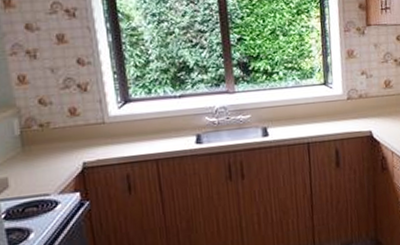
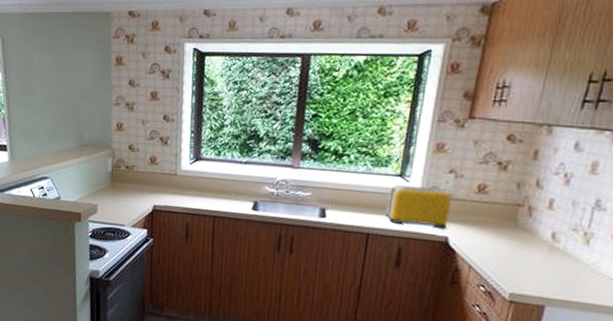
toaster: none [317,90,369,128] -> present [385,185,452,228]

